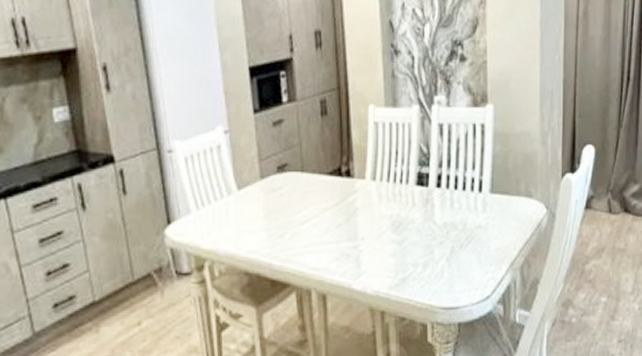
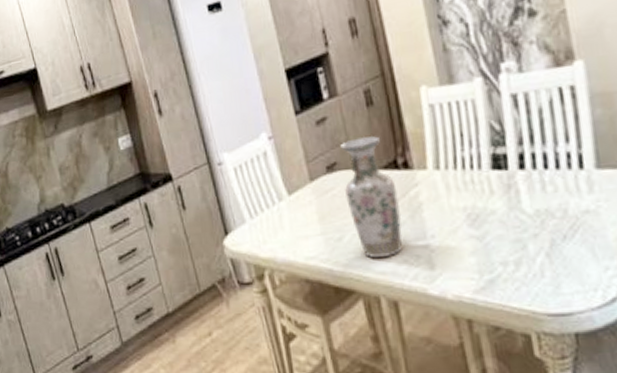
vase: none [291,142,339,256] -> present [340,136,403,258]

